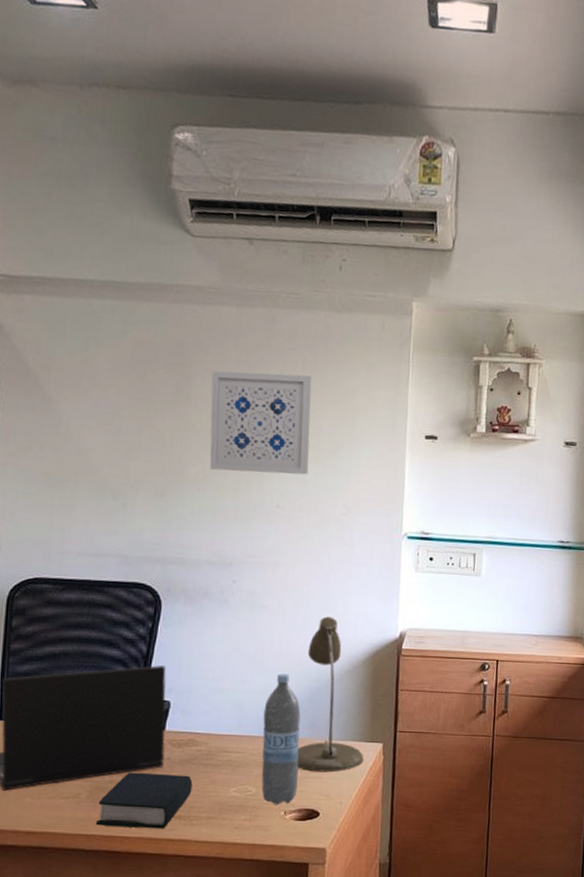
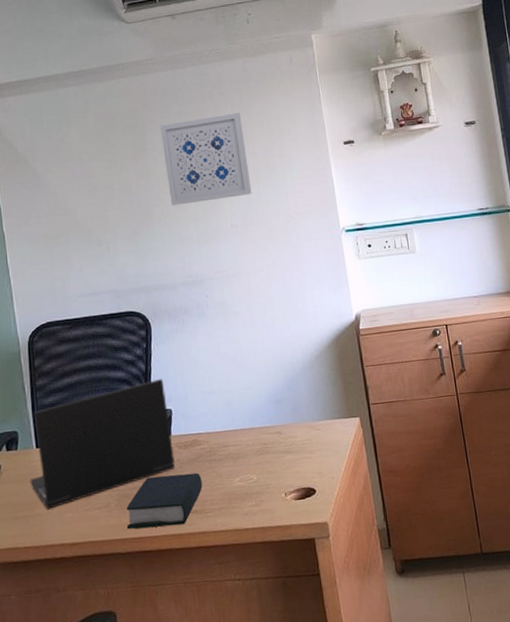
water bottle: present [261,673,301,805] -> none [251,368,293,489]
desk lamp: present [297,616,364,773] -> none [279,311,346,453]

